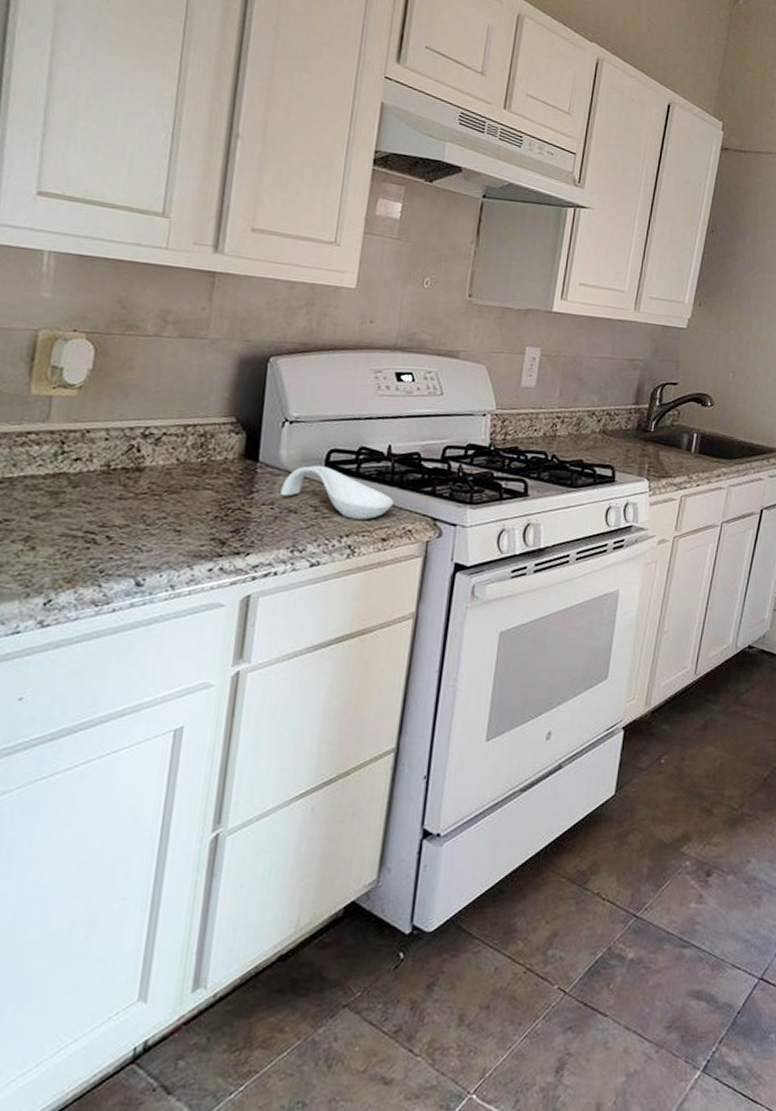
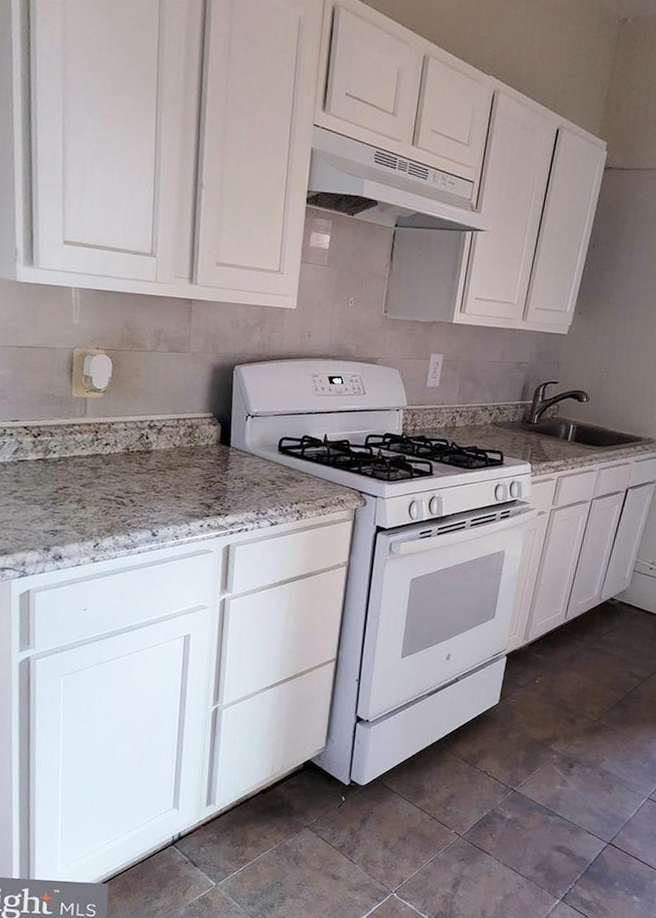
spoon rest: present [281,465,394,520] -> none [247,449,330,492]

